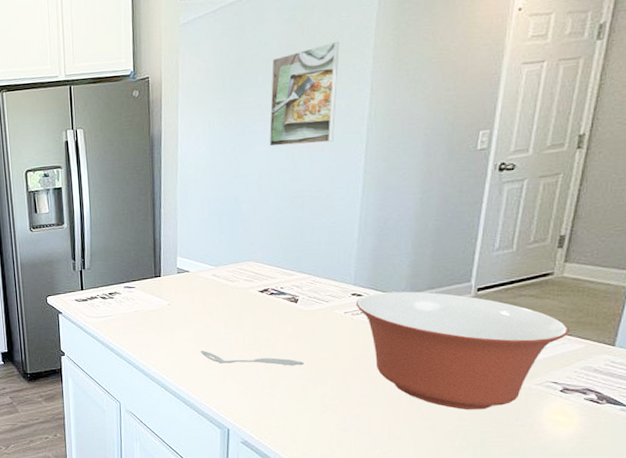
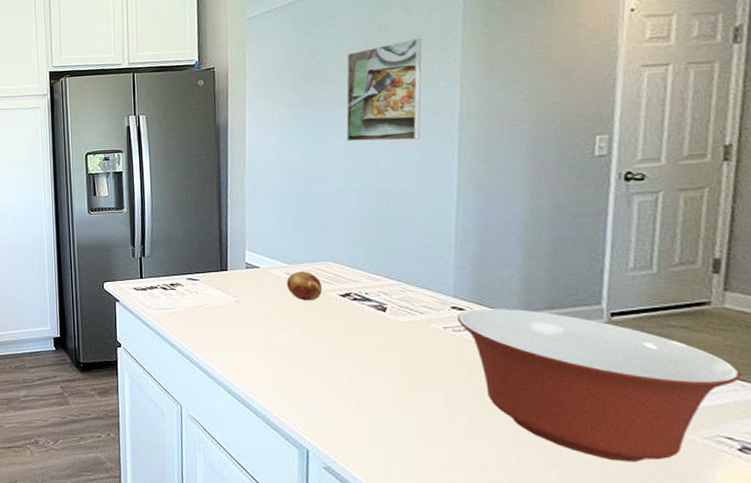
spoon: present [200,350,304,366] -> none [273,355,397,385]
fruit: none [213,272,244,299] -> present [286,271,322,301]

